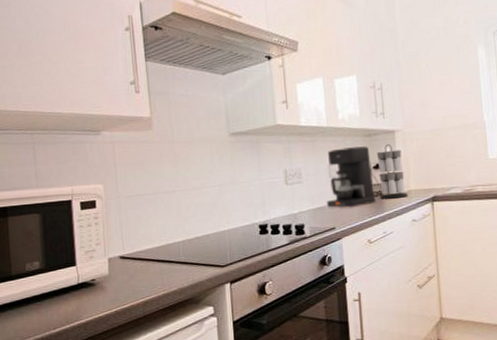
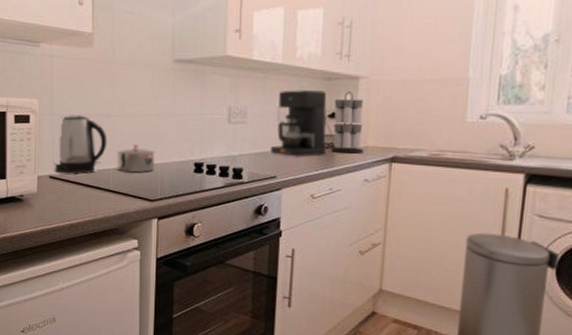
kettle: none [124,194,175,254] -> present [54,114,107,176]
cooking pot: none [185,215,222,243] -> present [117,145,155,173]

